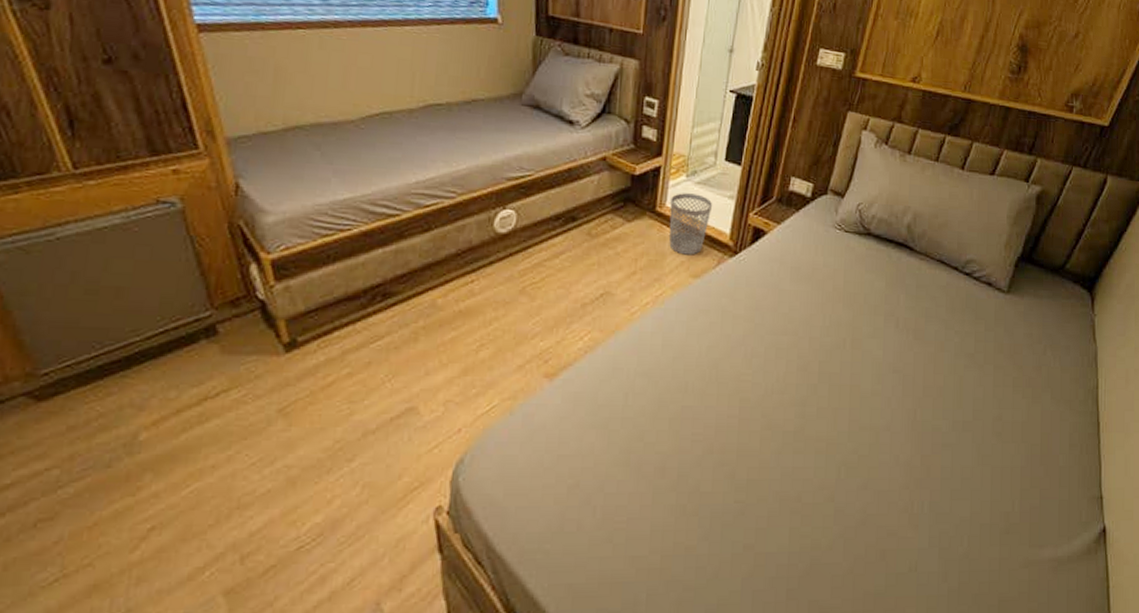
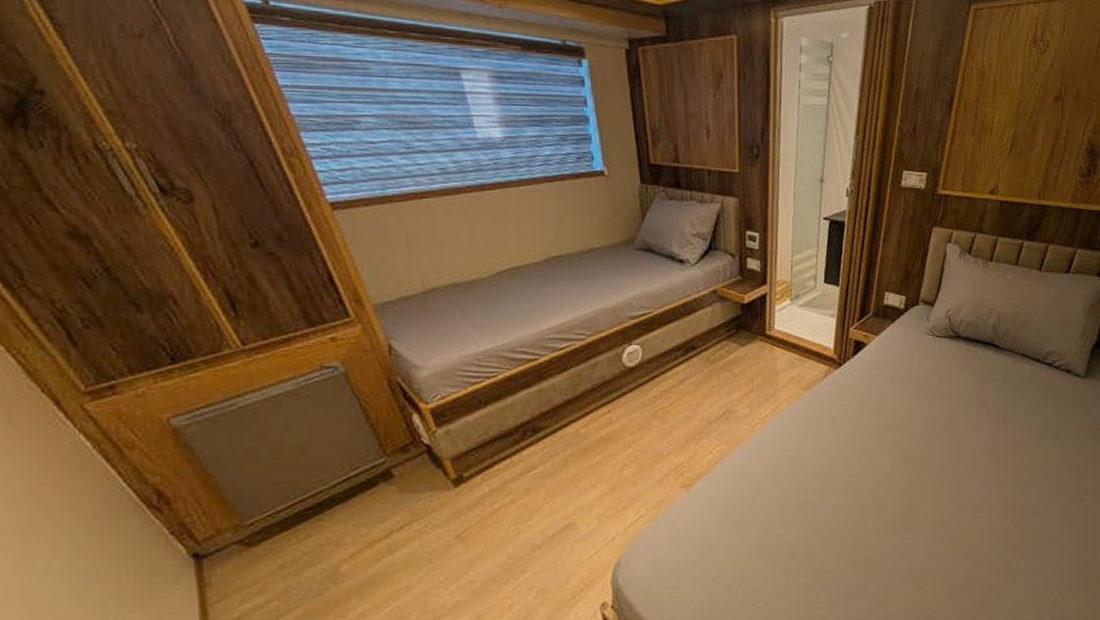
wastebasket: present [669,193,713,255] -> none [778,315,817,371]

